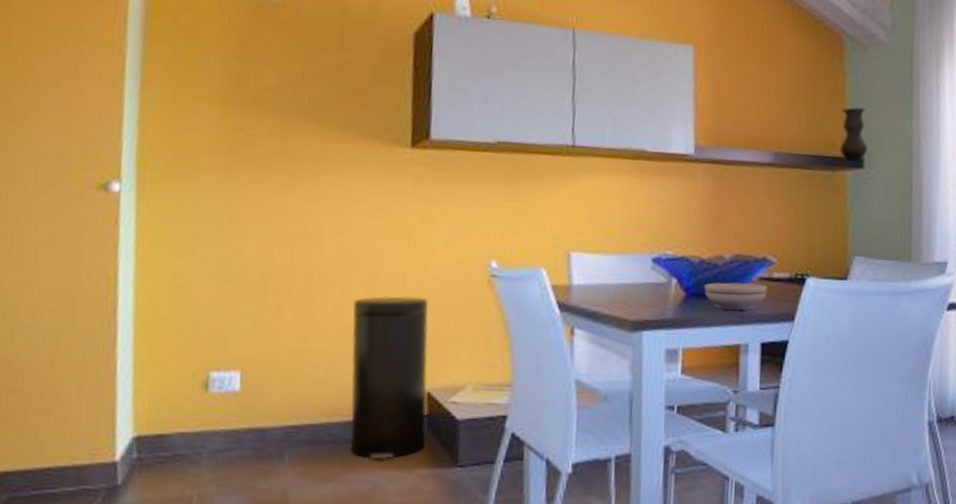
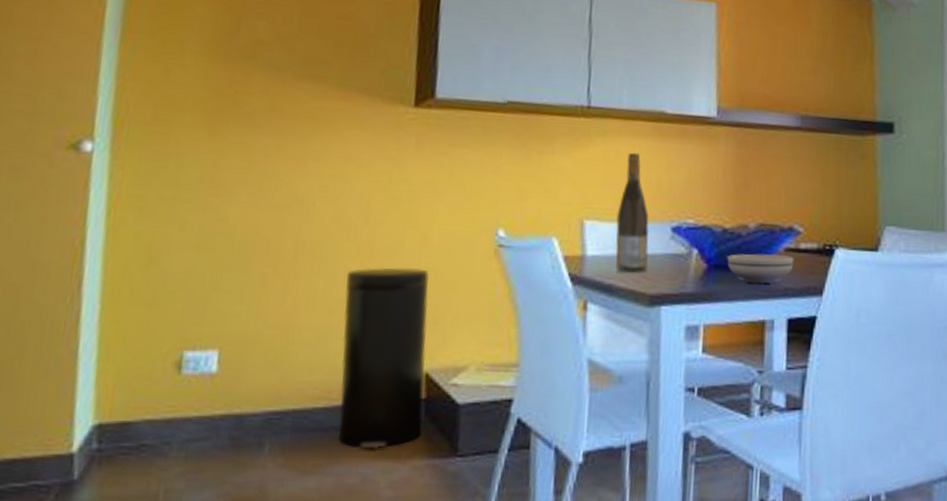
wine bottle: none [599,188,631,301] -> present [615,152,649,273]
vase: present [840,107,868,163] -> none [869,69,898,127]

